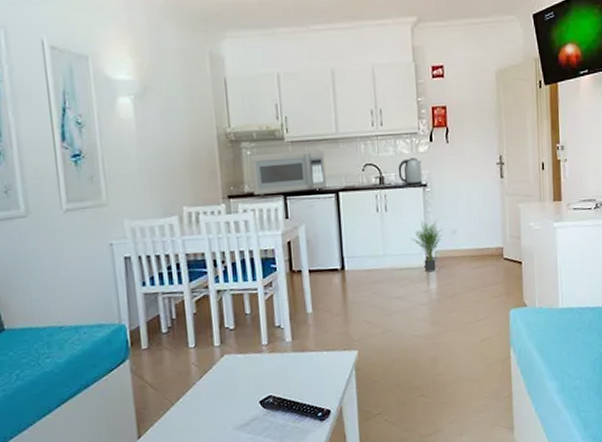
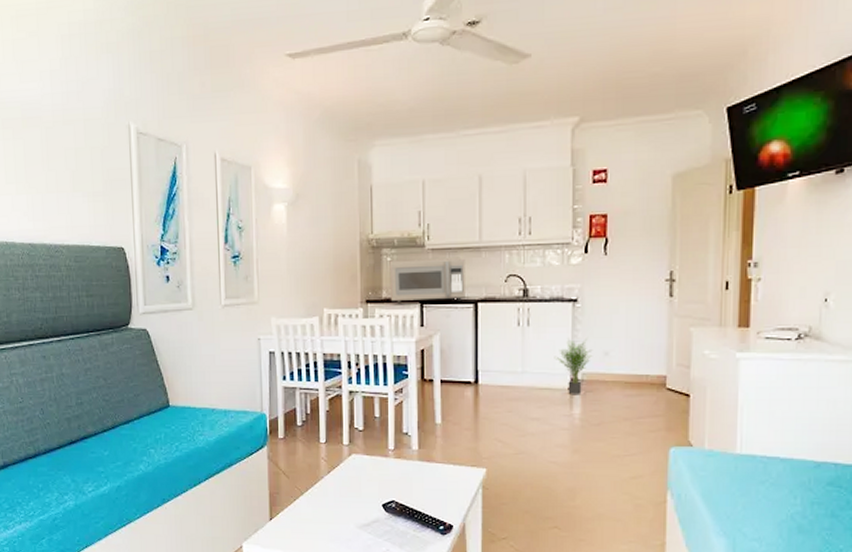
kettle: present [398,158,423,185] -> none [545,270,573,299]

